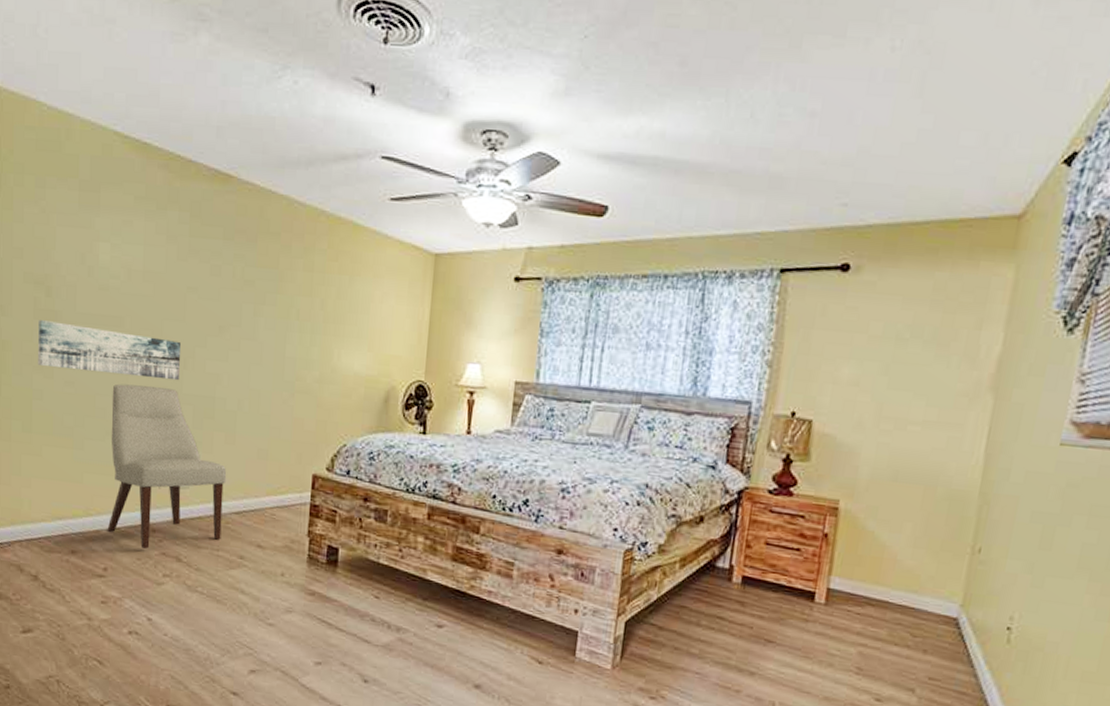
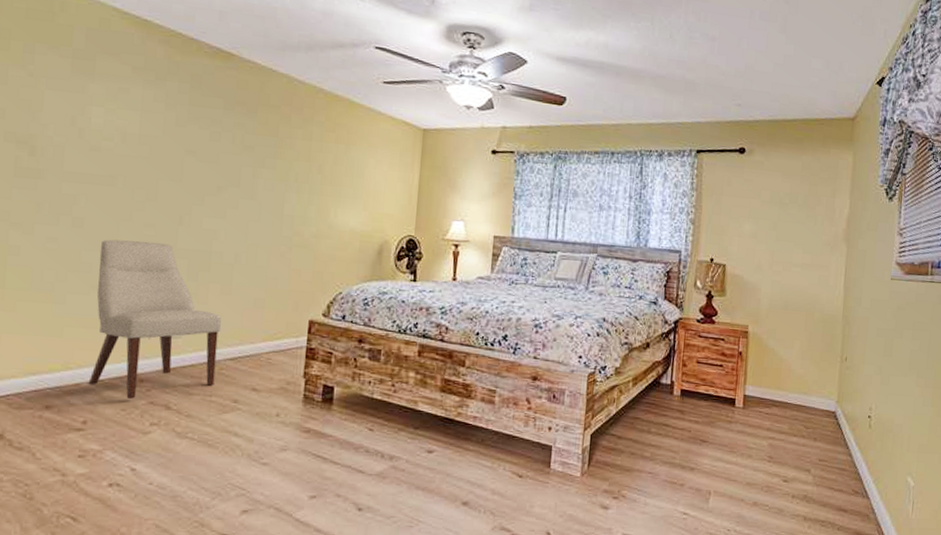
wall art: present [38,320,182,381] -> none [16,178,178,237]

